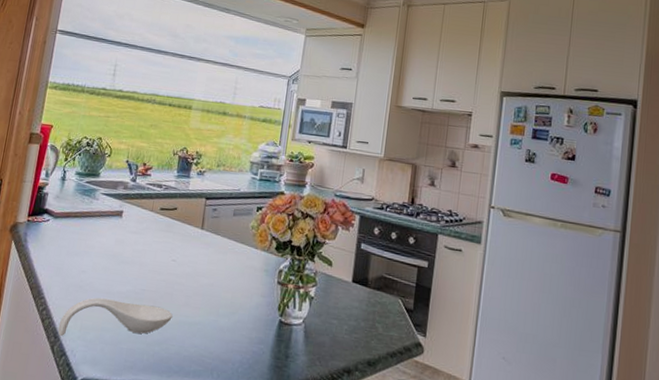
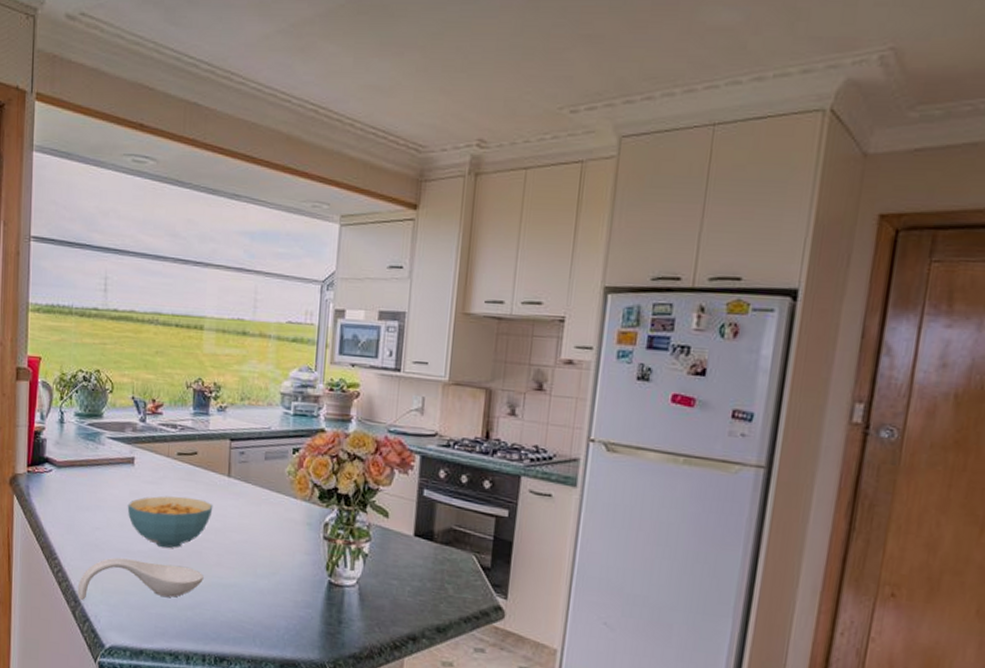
cereal bowl: none [111,244,187,290] -> present [127,496,214,548]

